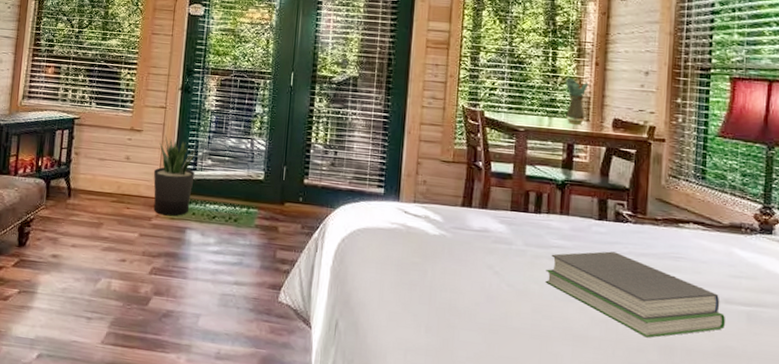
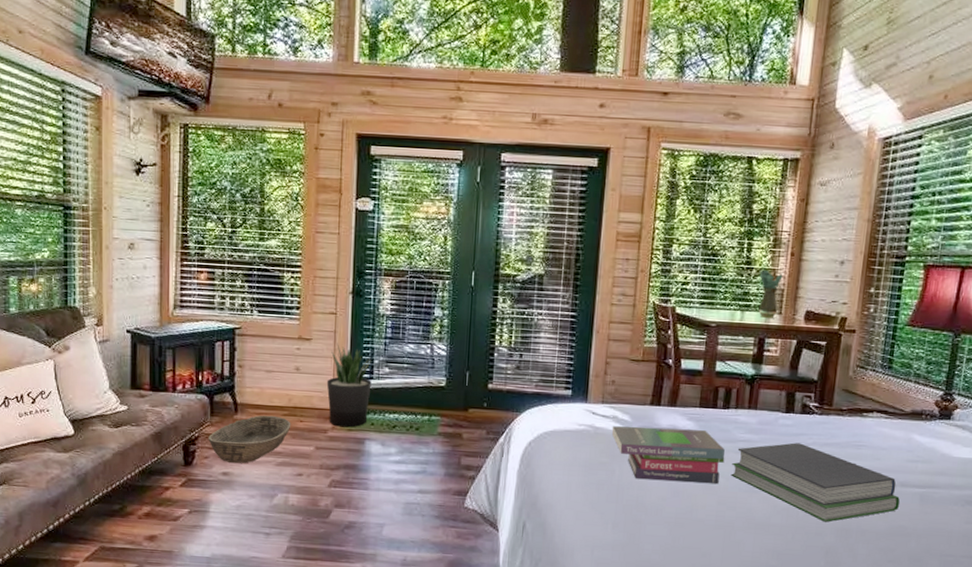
basket: none [42,200,119,247] -> present [208,415,291,464]
books: none [423,226,539,291] -> present [611,426,725,485]

